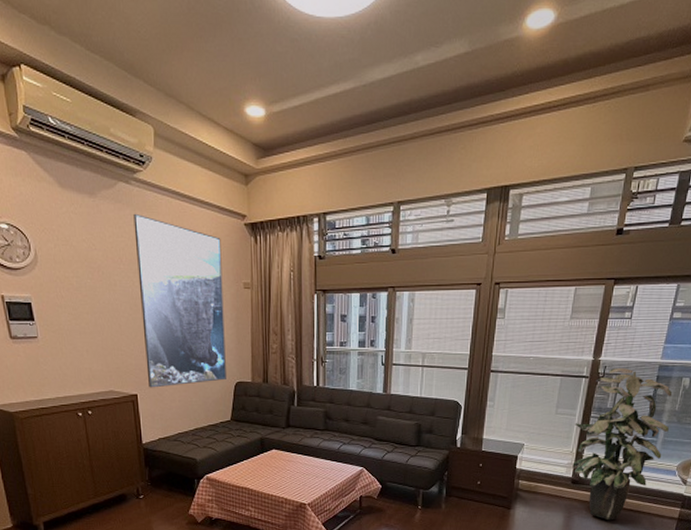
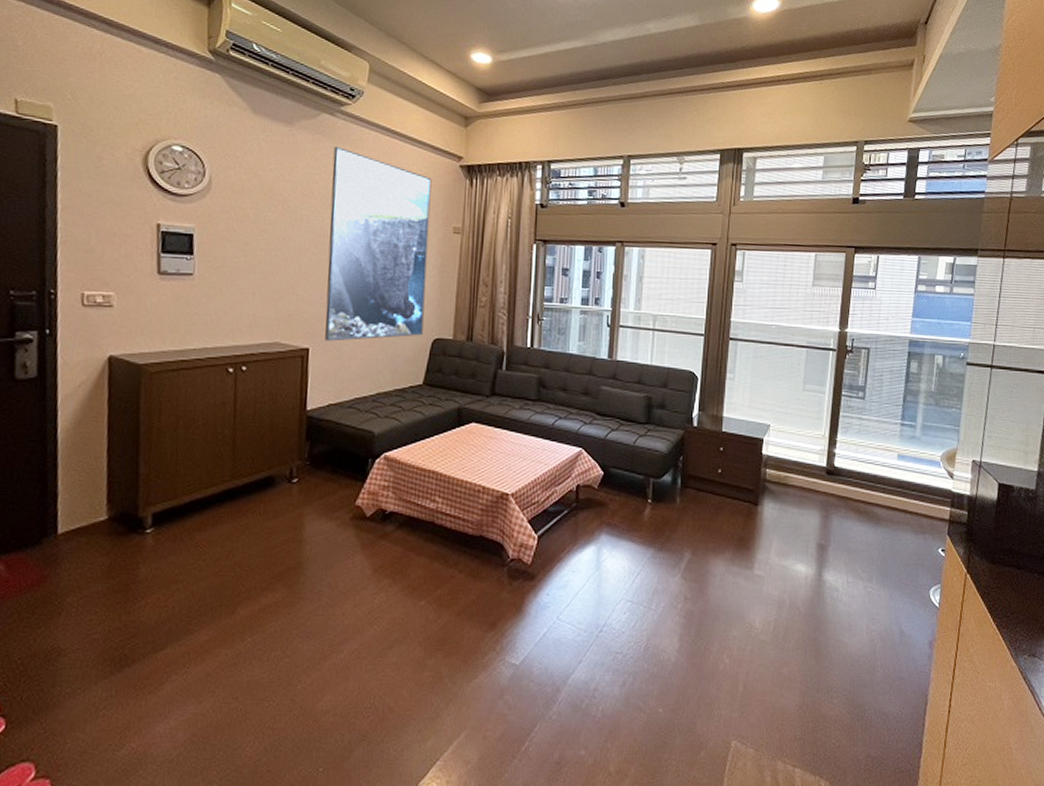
indoor plant: present [572,368,672,521] -> none [825,342,927,522]

